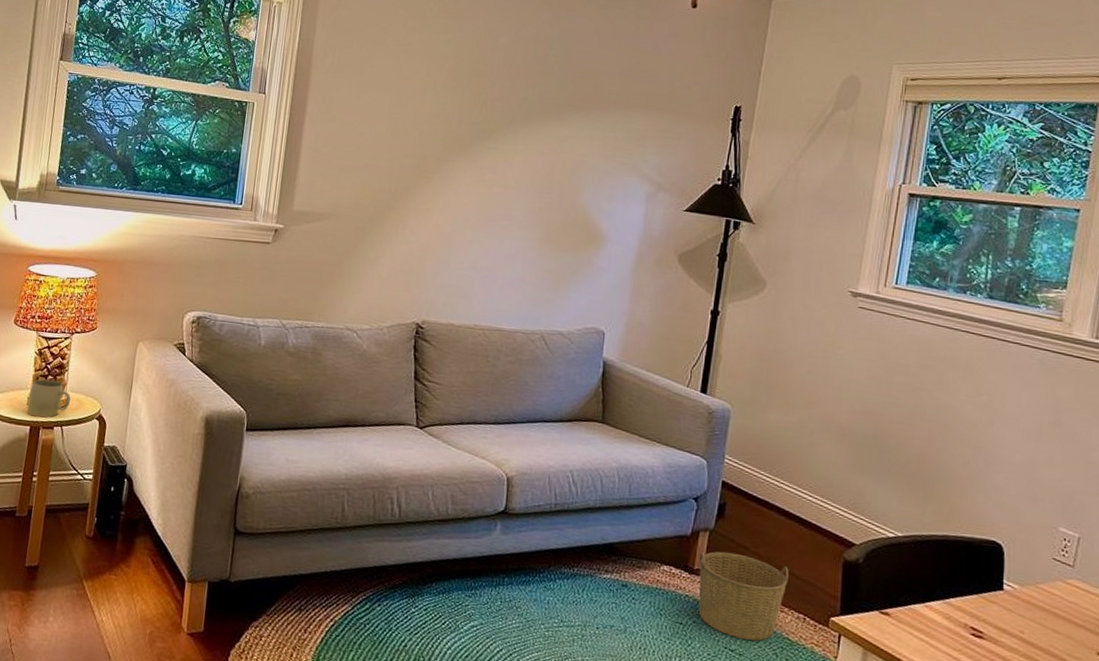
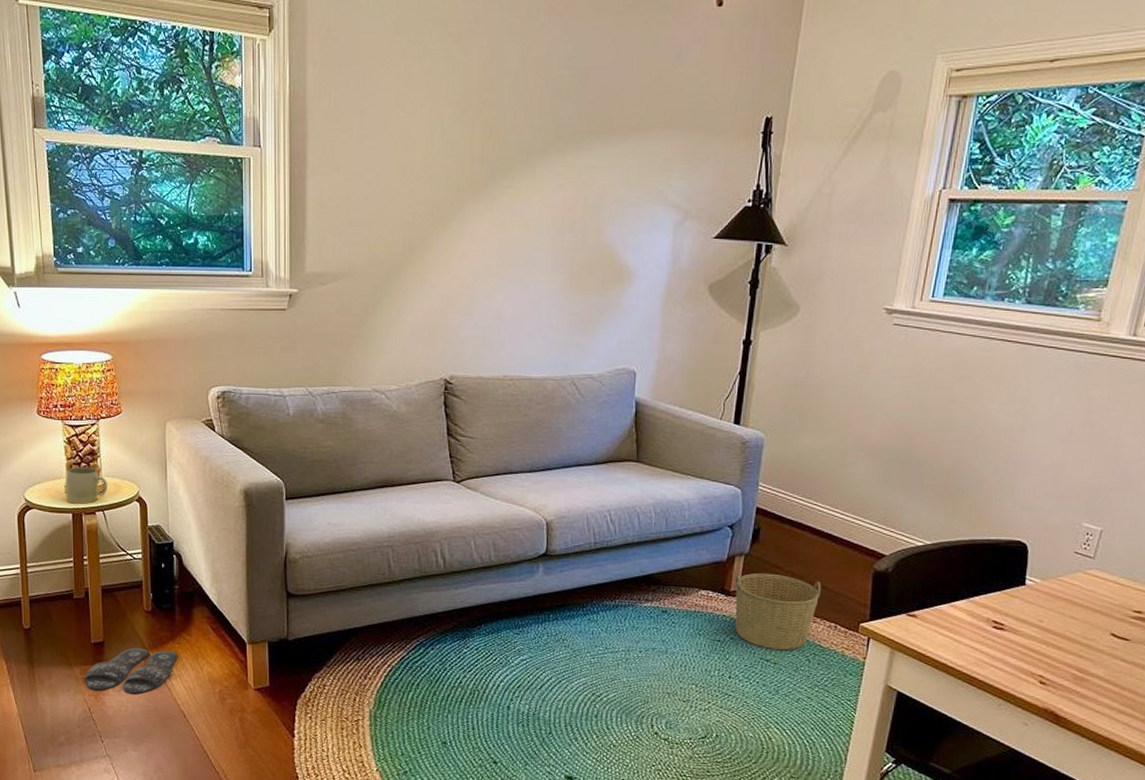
slippers: none [11,575,113,628] -> present [85,647,178,694]

